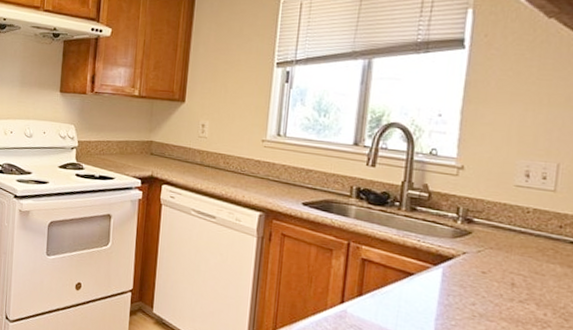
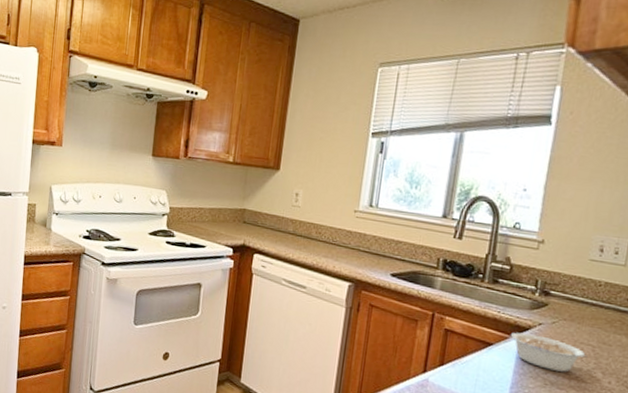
legume: none [432,261,519,304] -> present [510,332,588,372]

